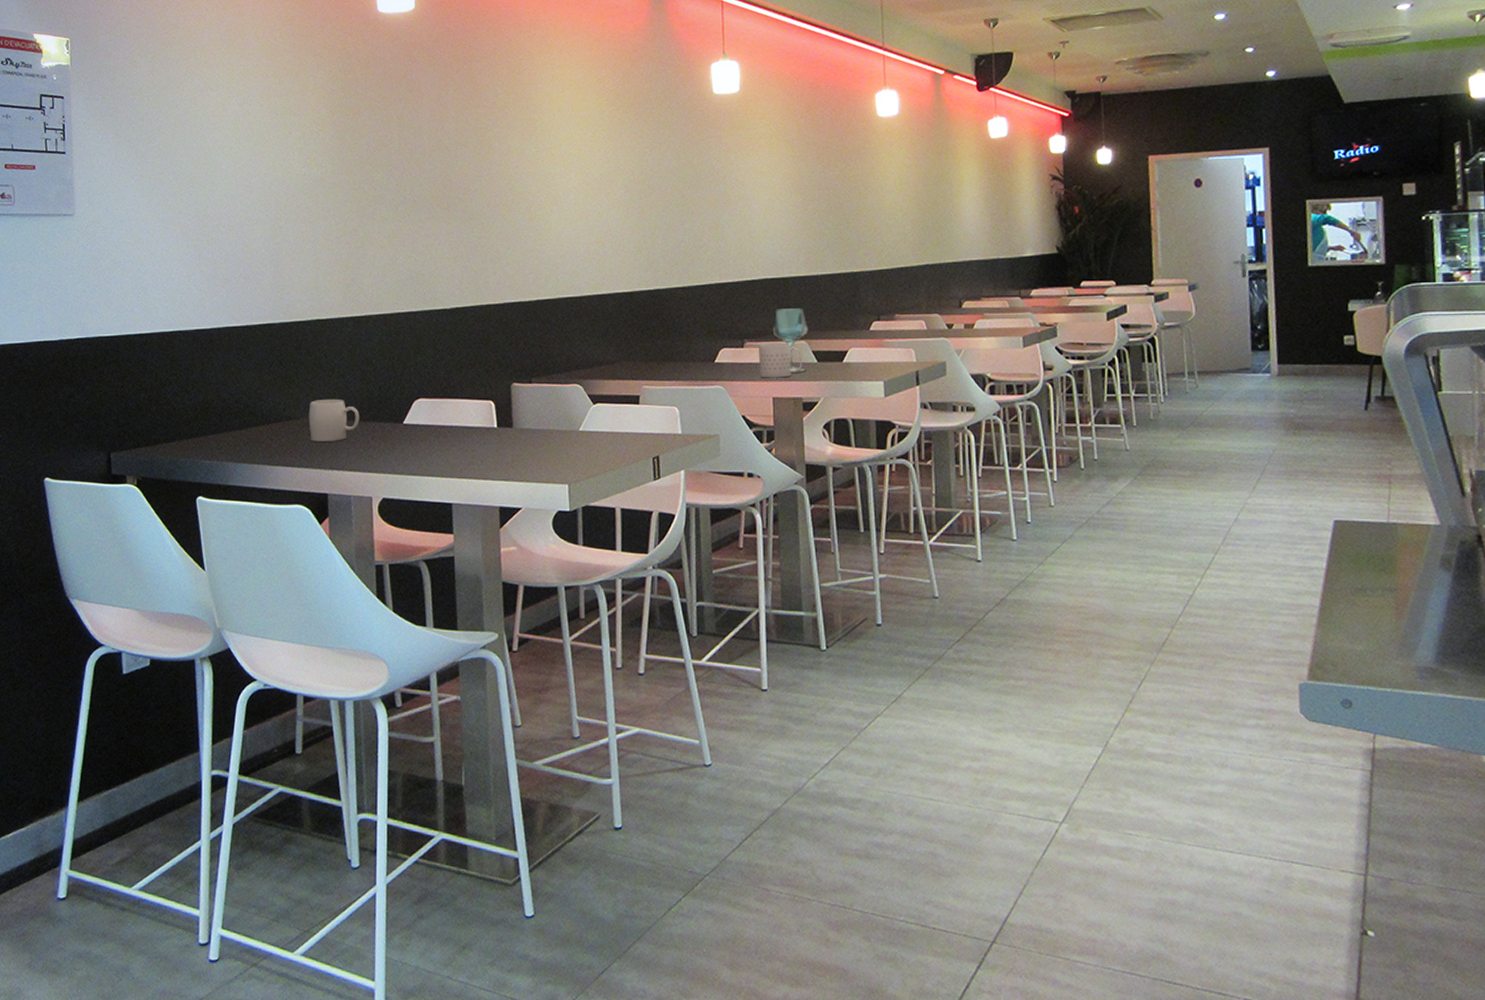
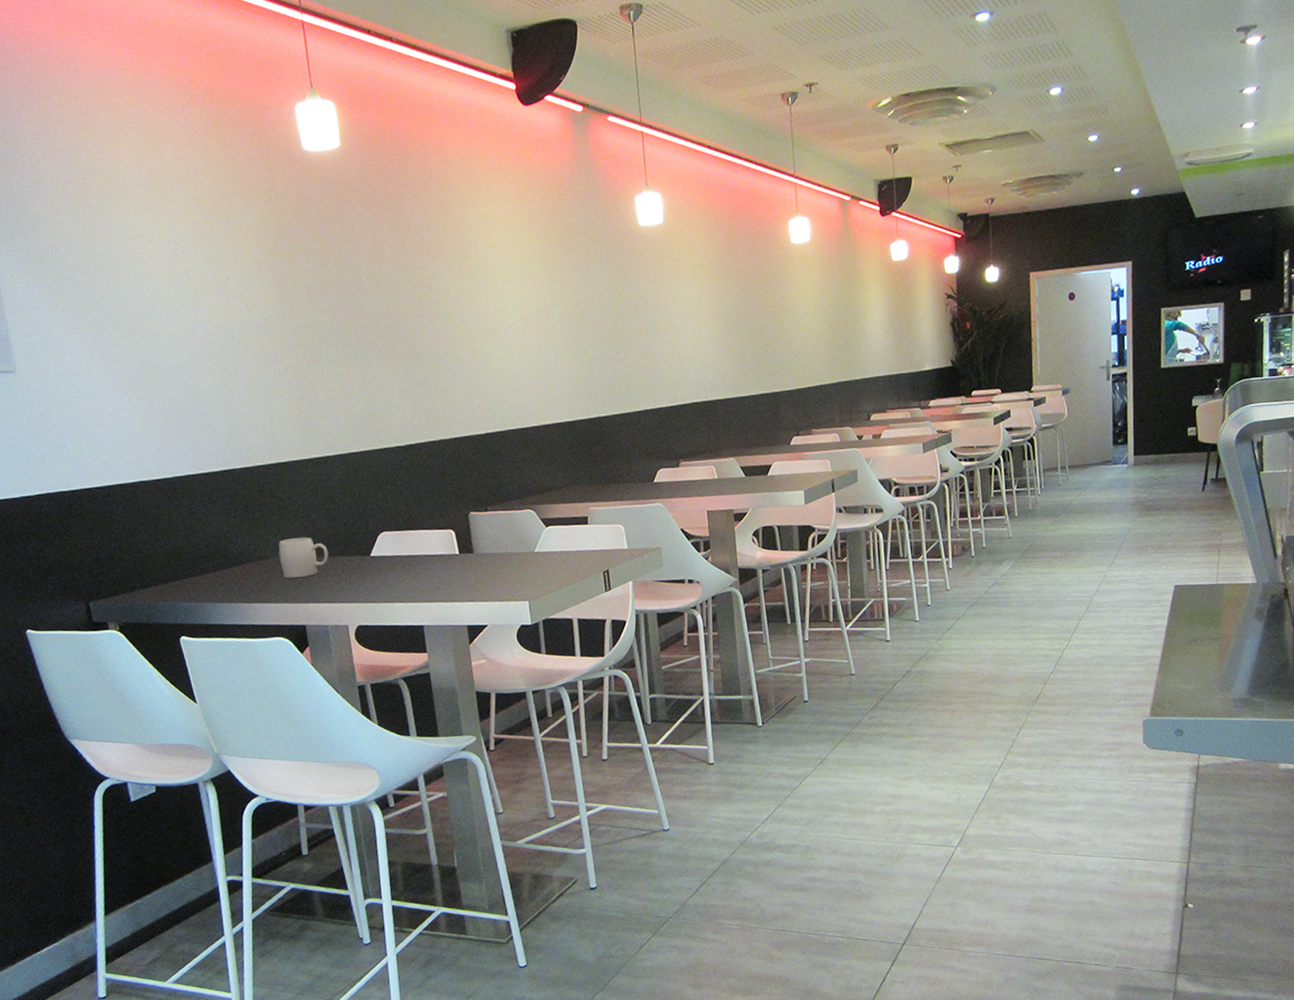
mug: present [759,342,803,378] -> none [692,460,733,494]
wine glass: present [772,308,808,373] -> none [704,428,736,488]

